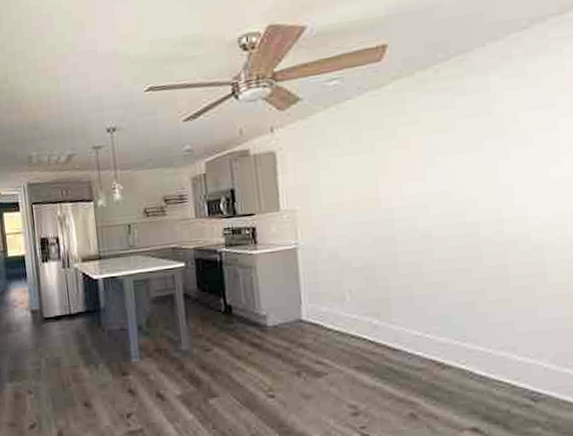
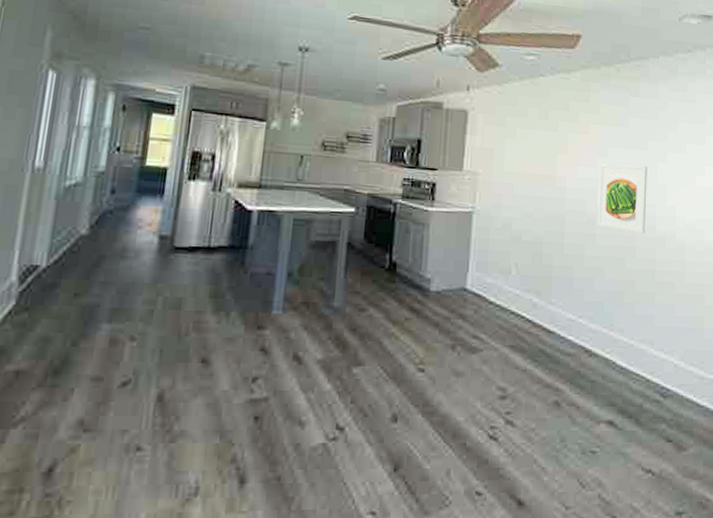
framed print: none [428,168,492,241] -> present [597,164,648,234]

